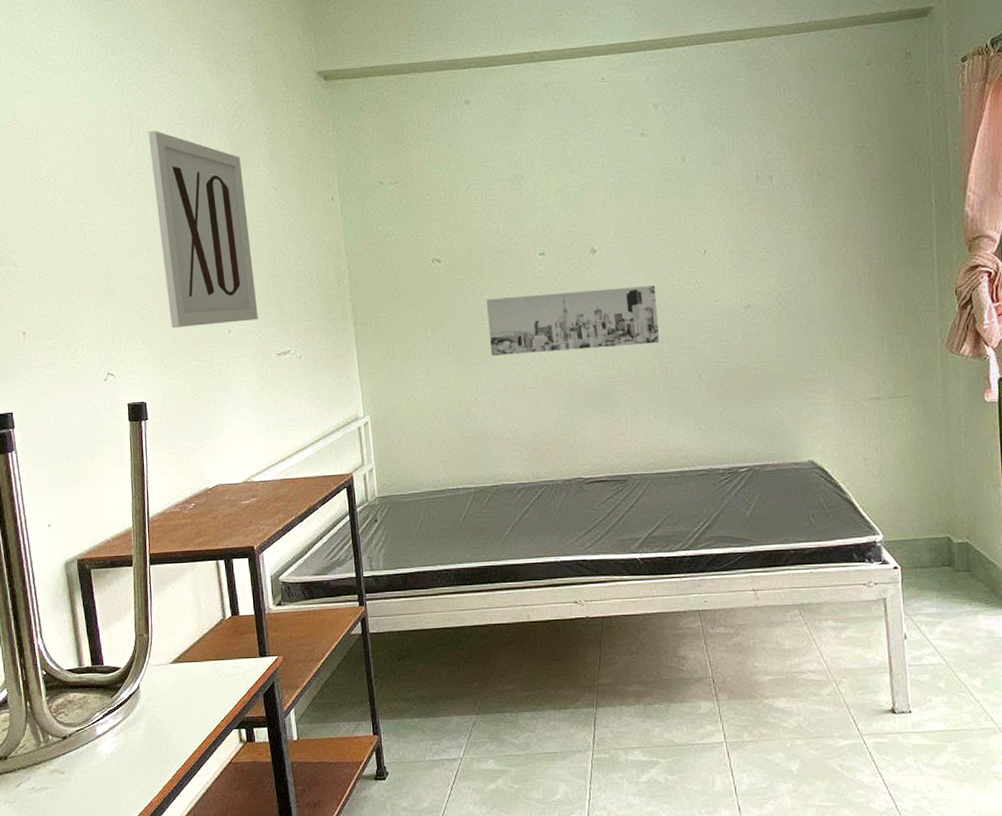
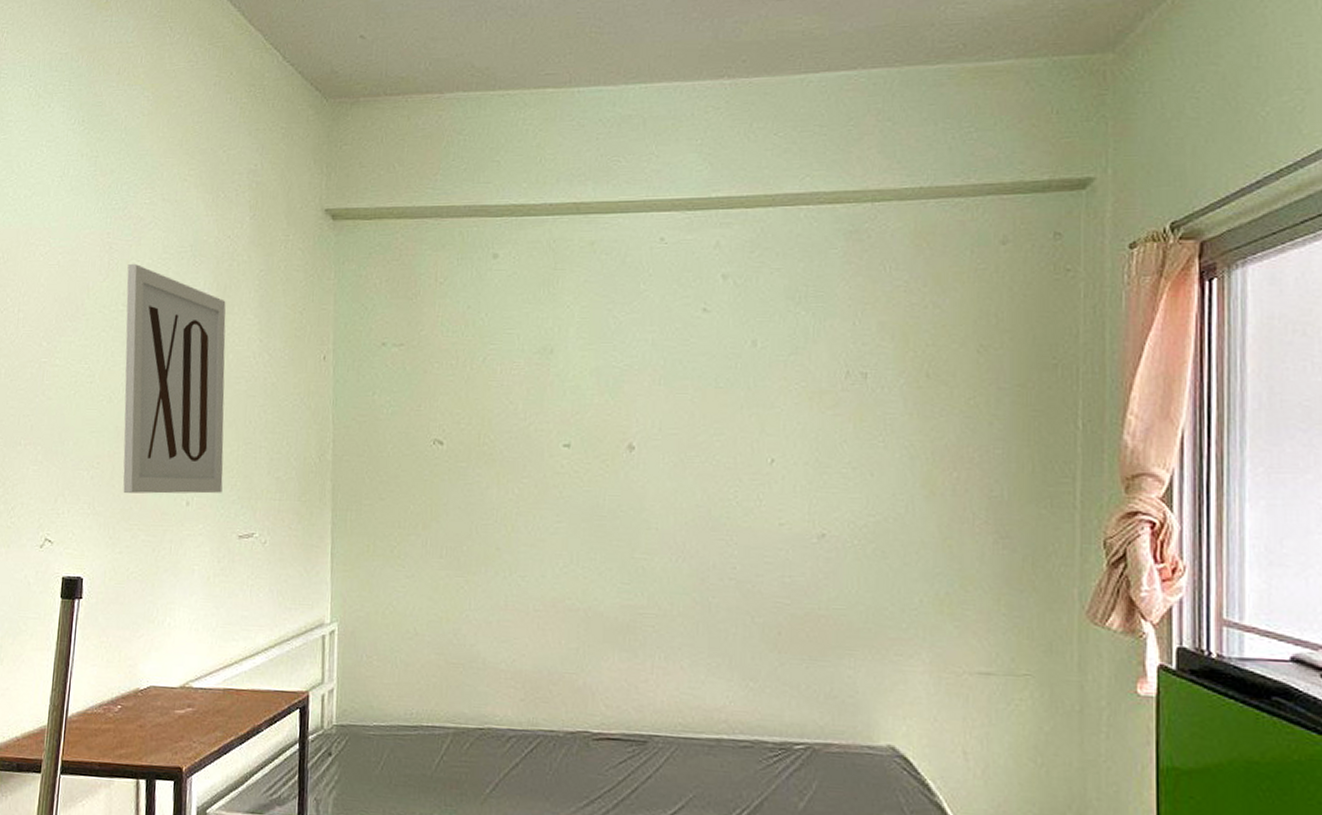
wall art: present [486,286,659,356] -> none [492,494,705,571]

